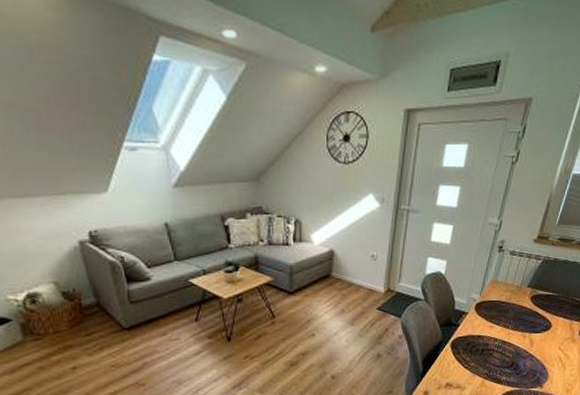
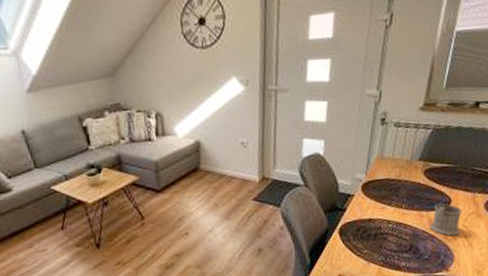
mug: none [530,327,560,357] -> present [429,203,462,236]

